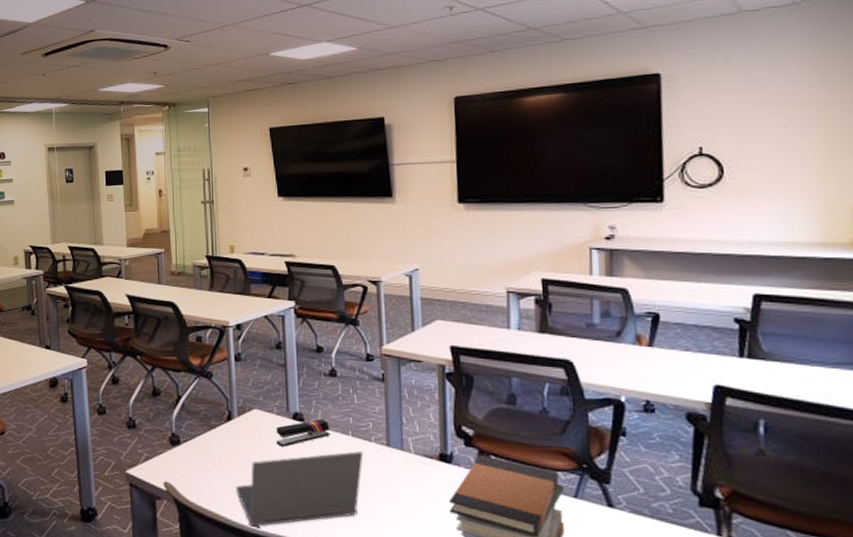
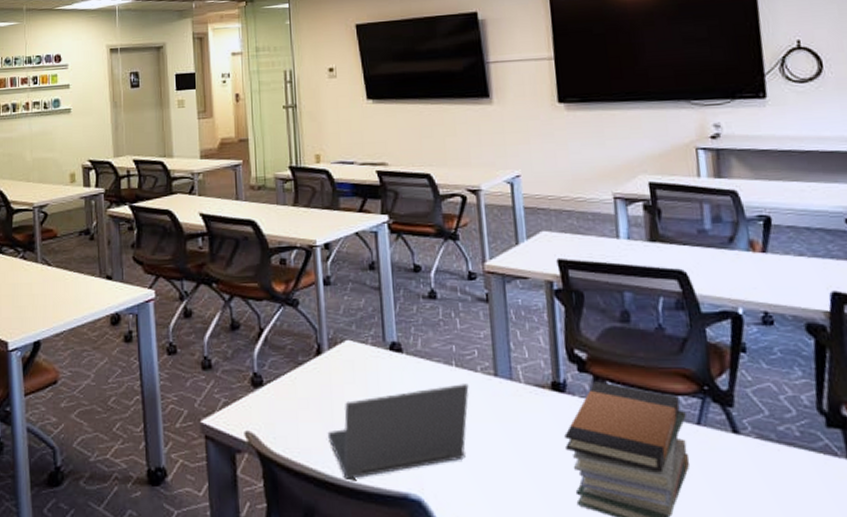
stapler: present [275,418,330,447] -> none [371,347,432,383]

